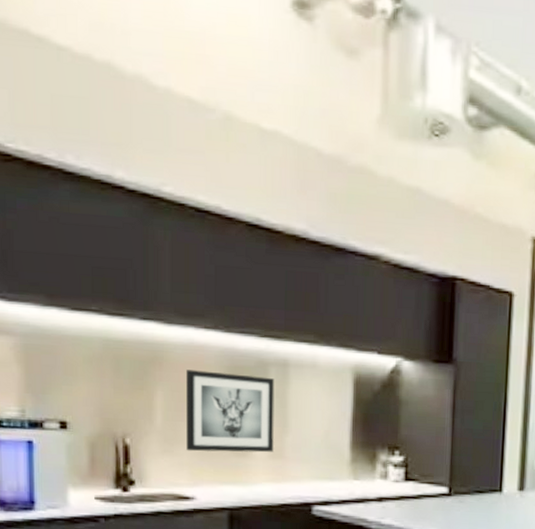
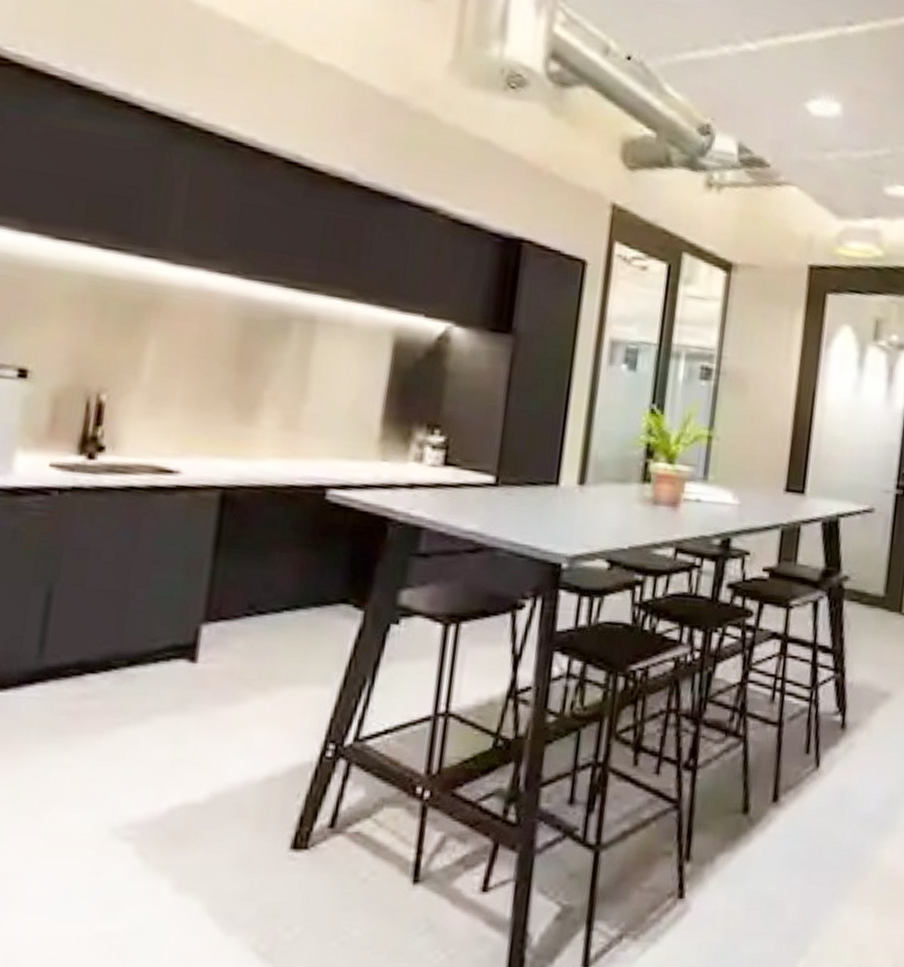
wall art: present [186,370,275,453] -> none [177,318,298,422]

